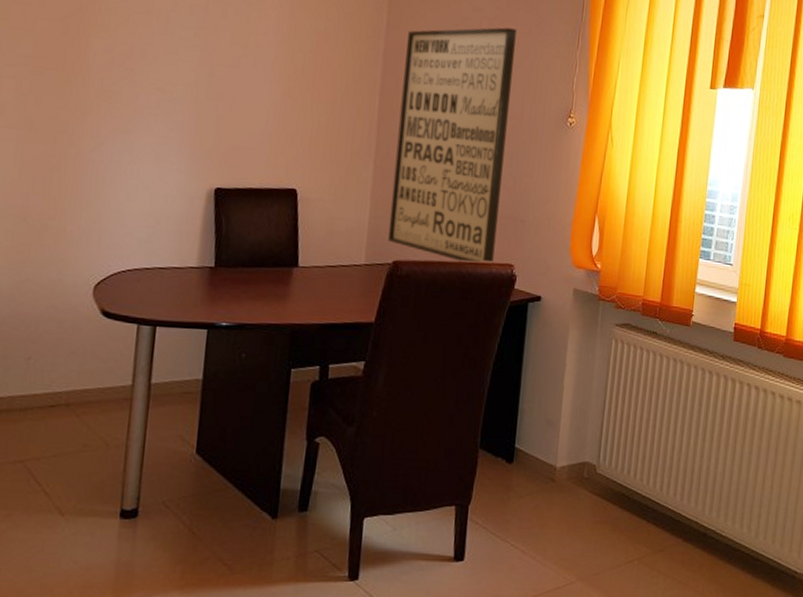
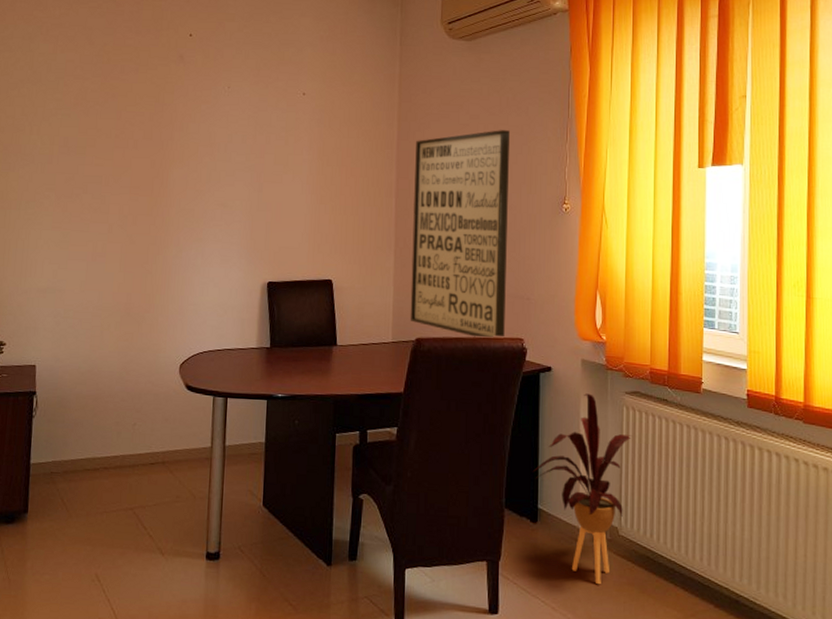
house plant: none [510,325,618,525] -> present [531,393,632,585]

